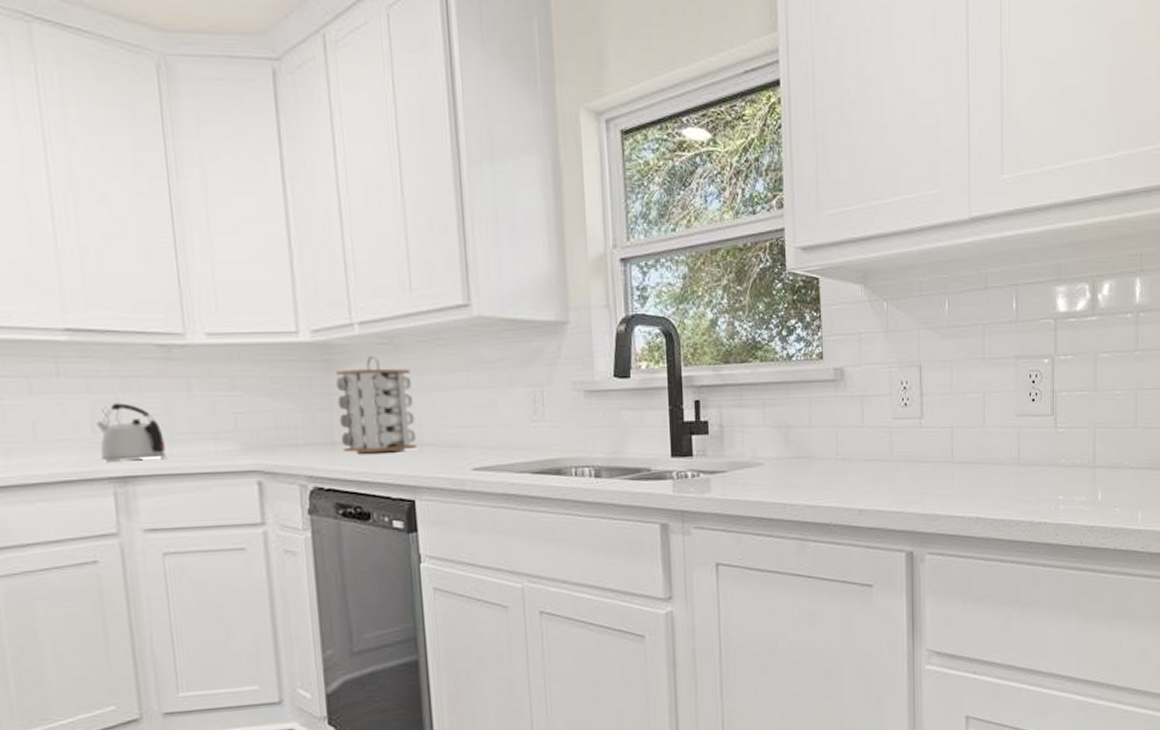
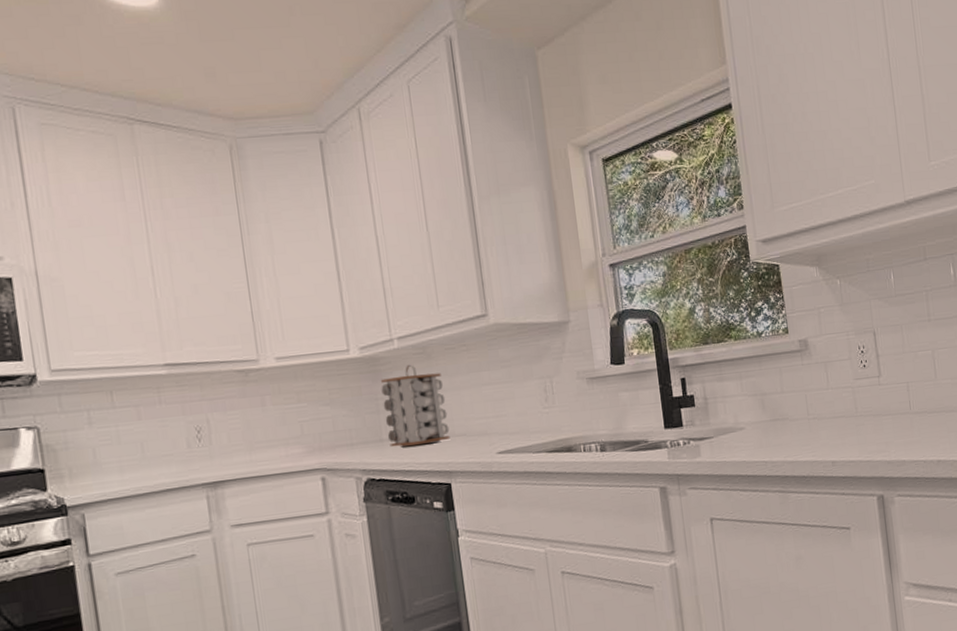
kettle: present [96,403,166,462] -> none [191,421,247,471]

